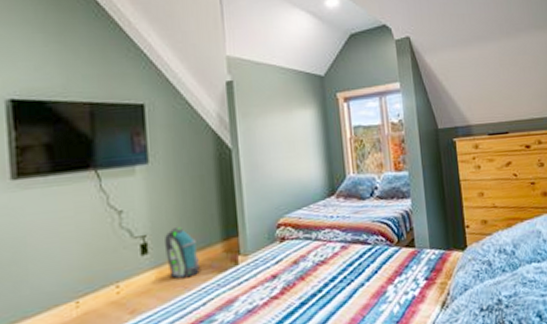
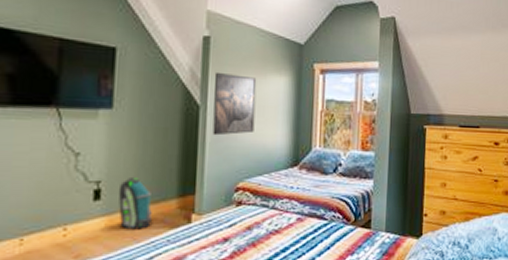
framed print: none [241,114,288,177] -> present [212,71,257,136]

